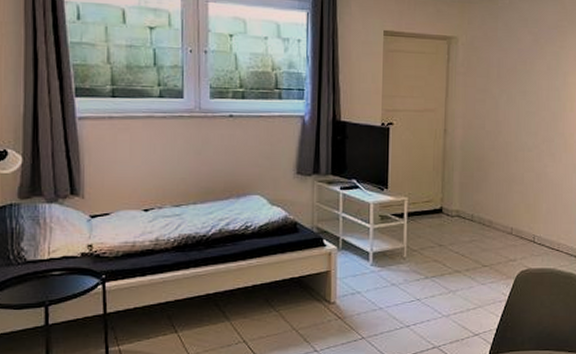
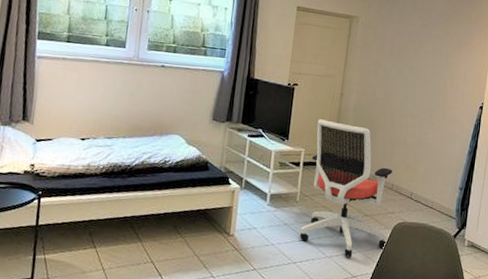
office chair: none [411,161,511,314] -> present [300,119,393,257]

